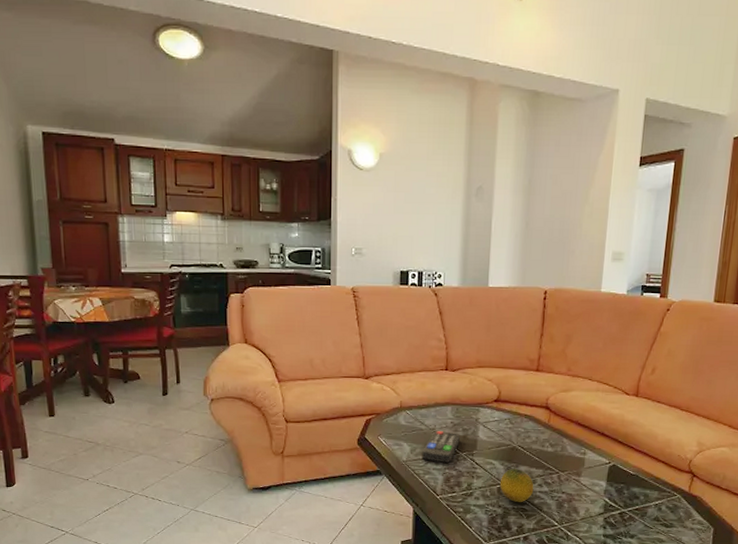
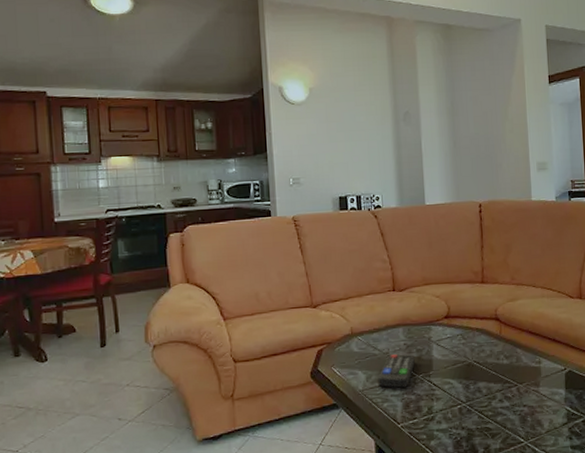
fruit: present [499,468,534,502] -> none [460,385,495,422]

